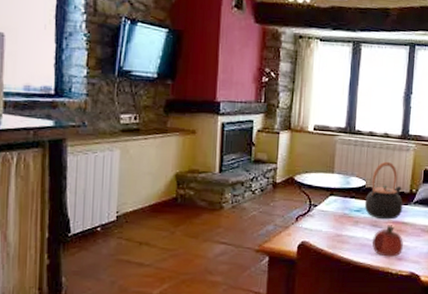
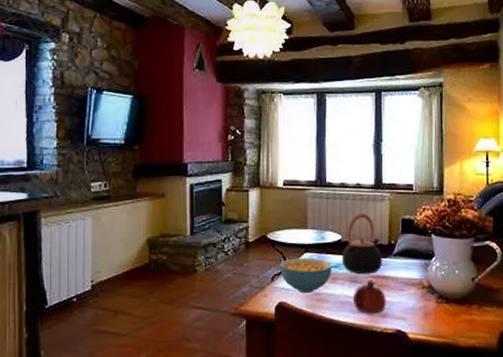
cereal bowl: none [304,200,355,235] -> present [280,257,332,294]

